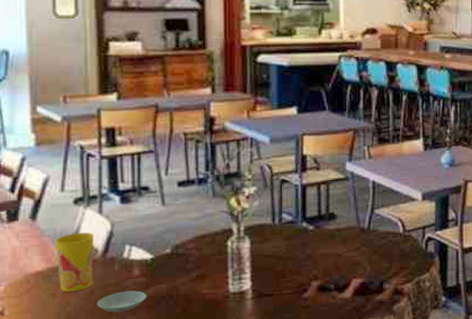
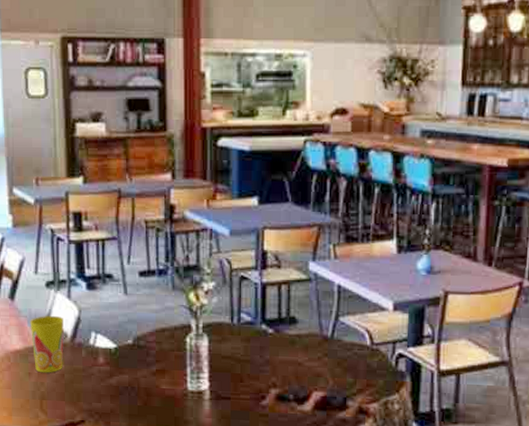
saucer: present [97,290,147,313] -> none [67,377,111,398]

